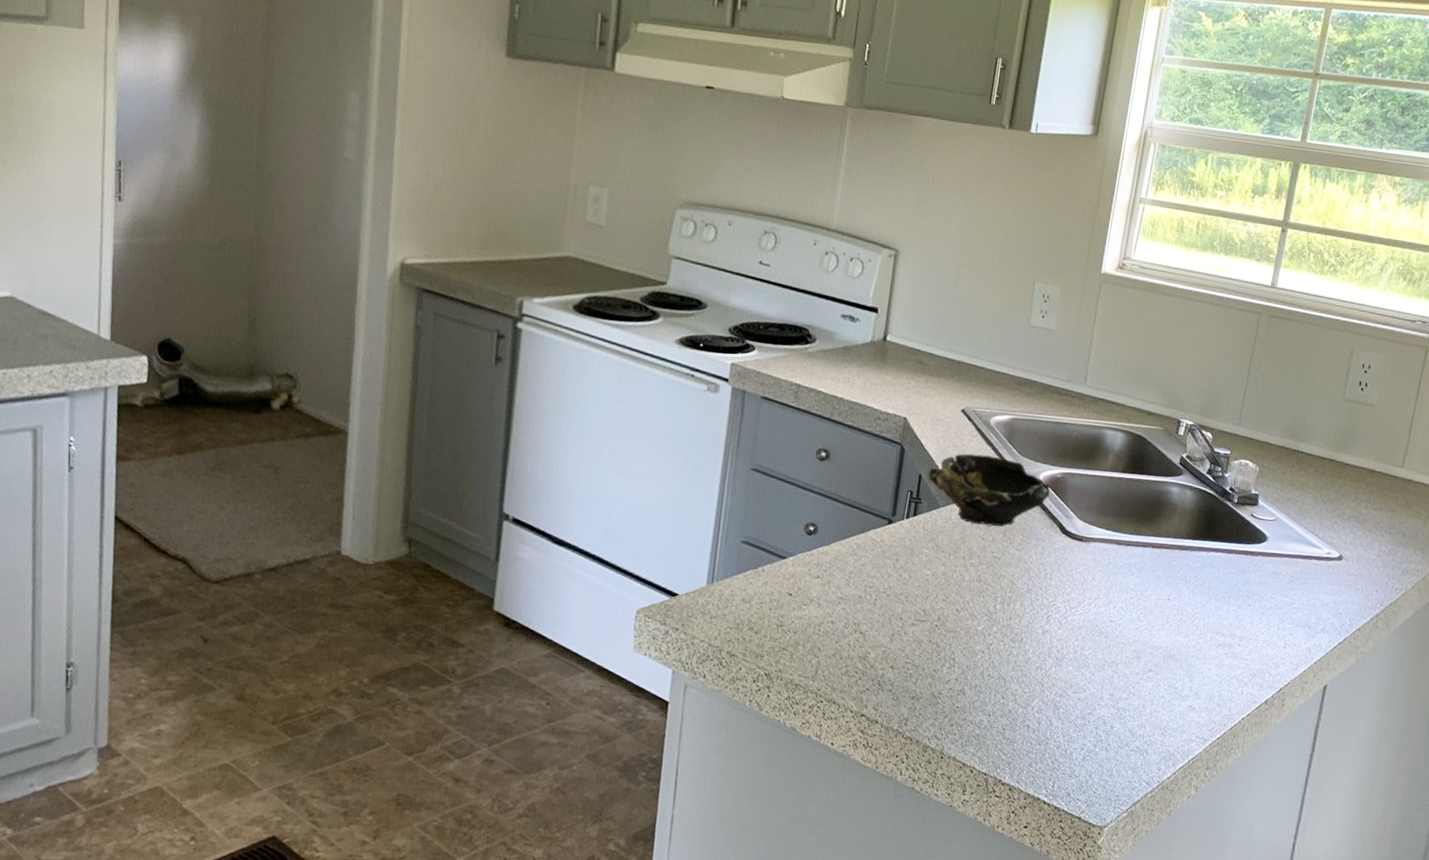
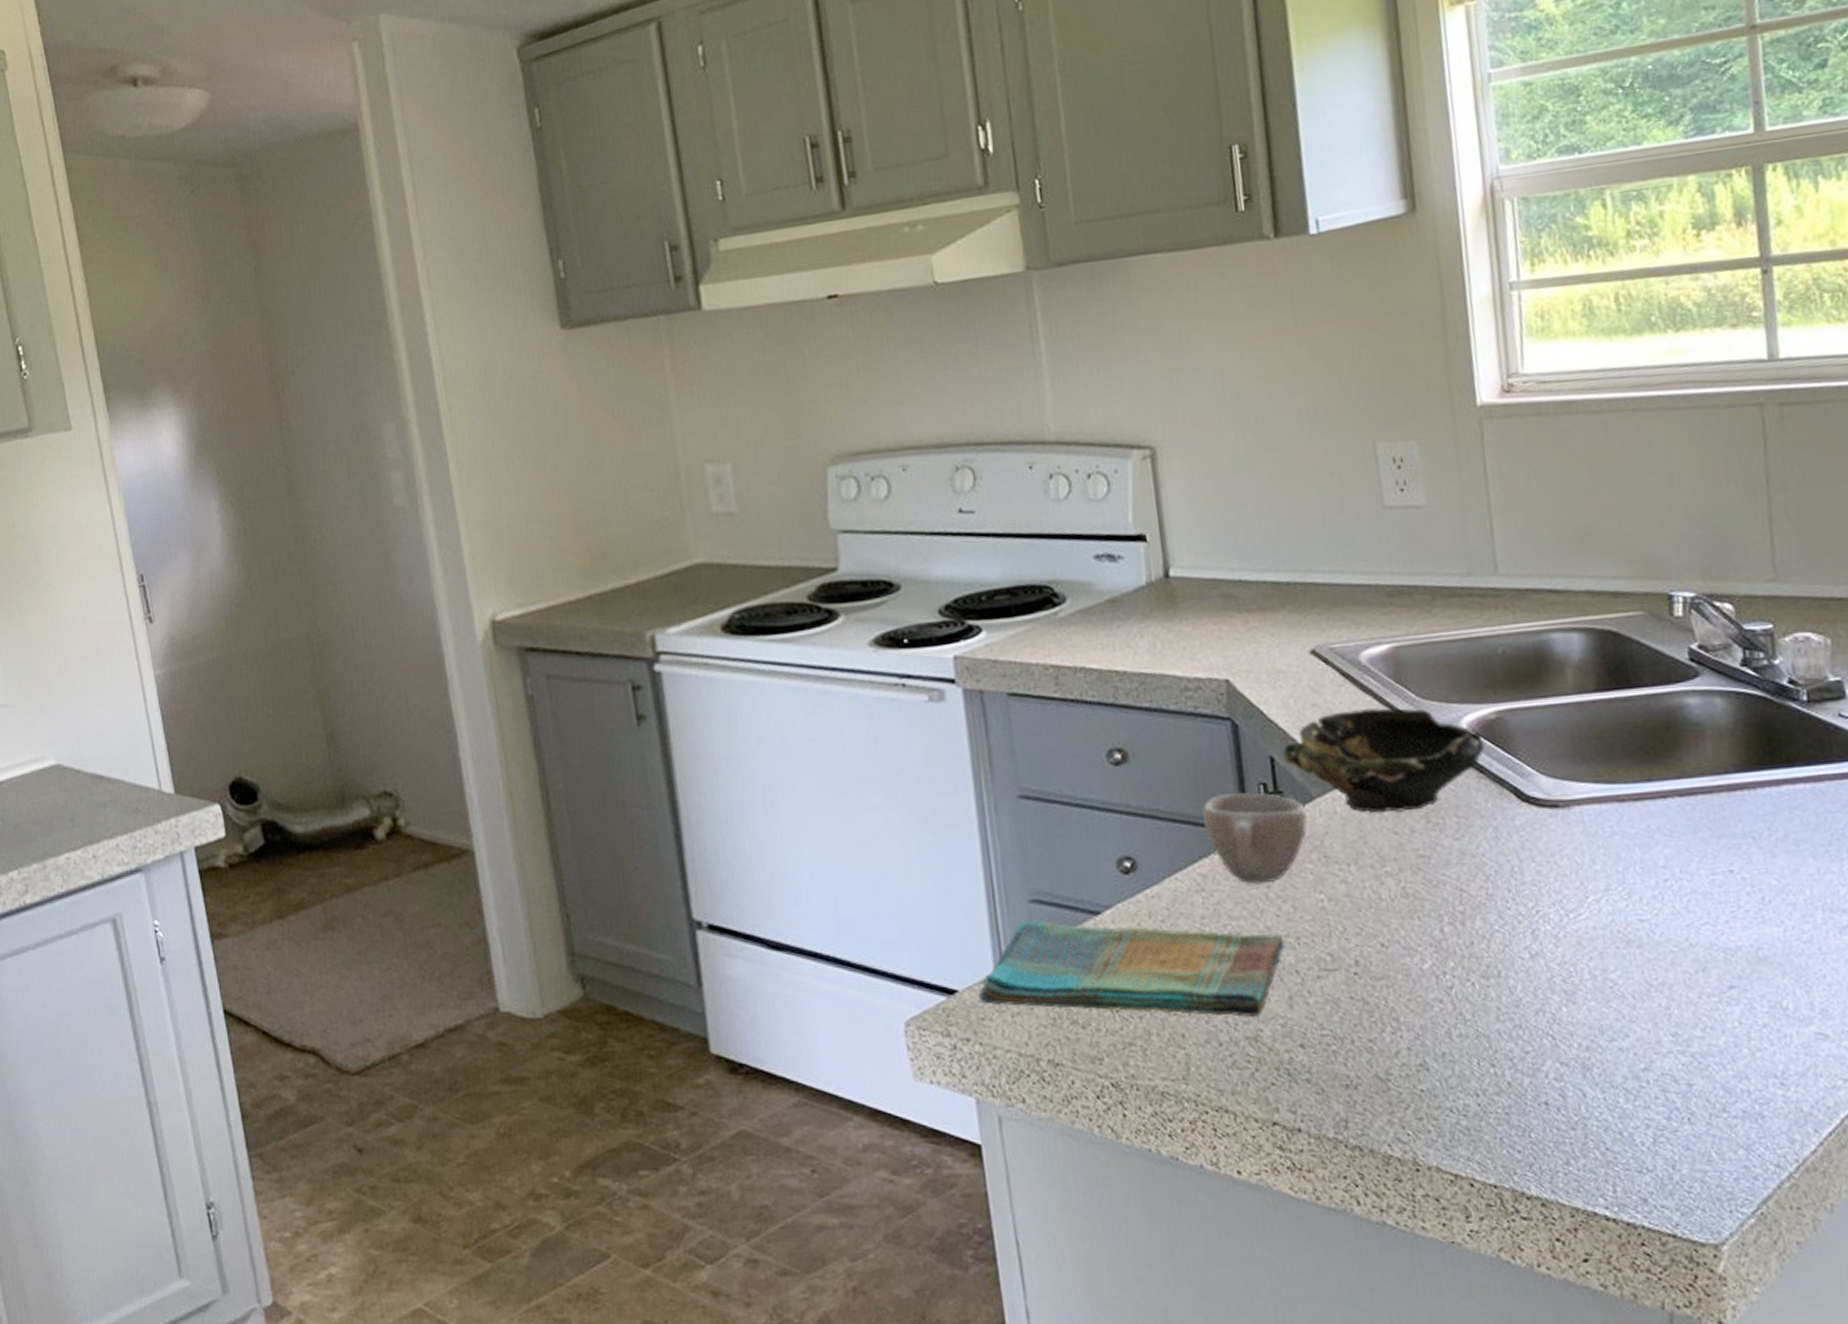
dish towel: none [691,554,898,644] -> present [978,920,1285,1018]
cup: none [867,492,933,558] -> present [1202,793,1308,885]

